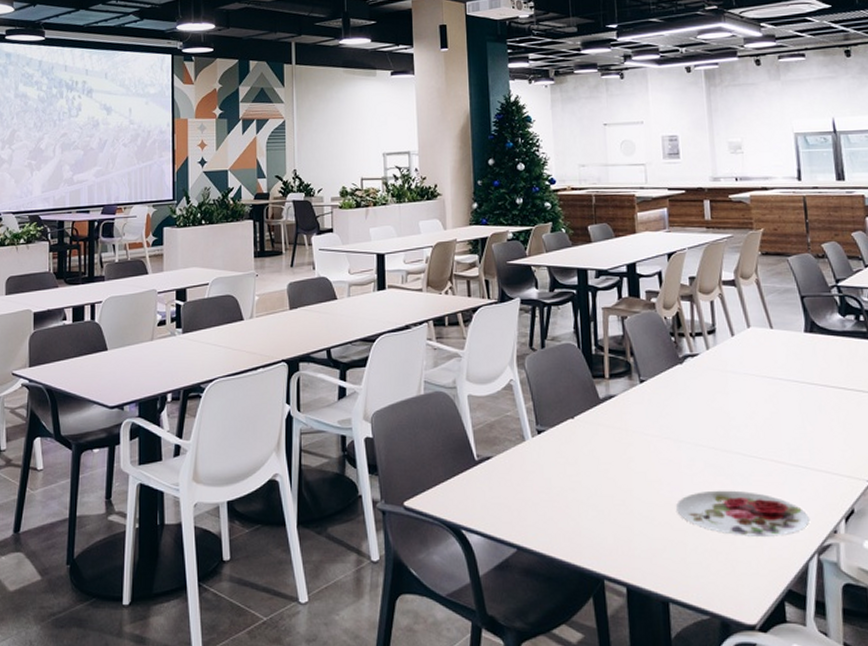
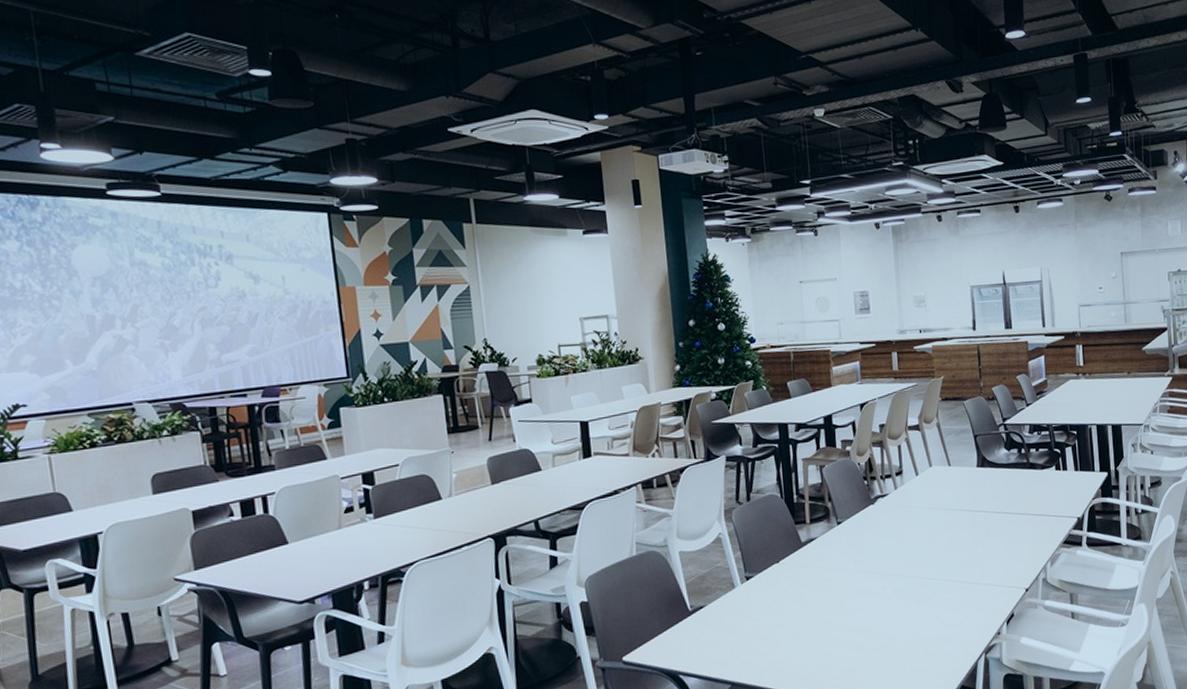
plate: present [676,490,809,536] -> none [870,609,979,647]

